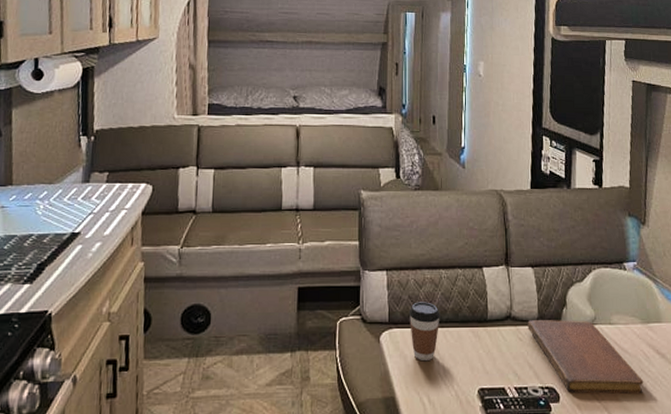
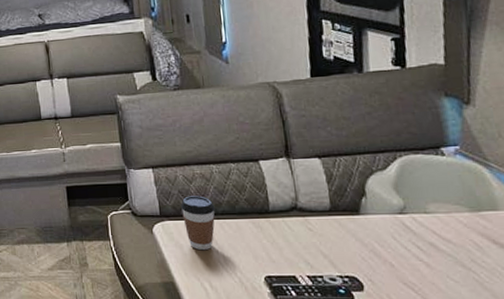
notebook: present [527,320,644,394] -> none [317,210,476,284]

